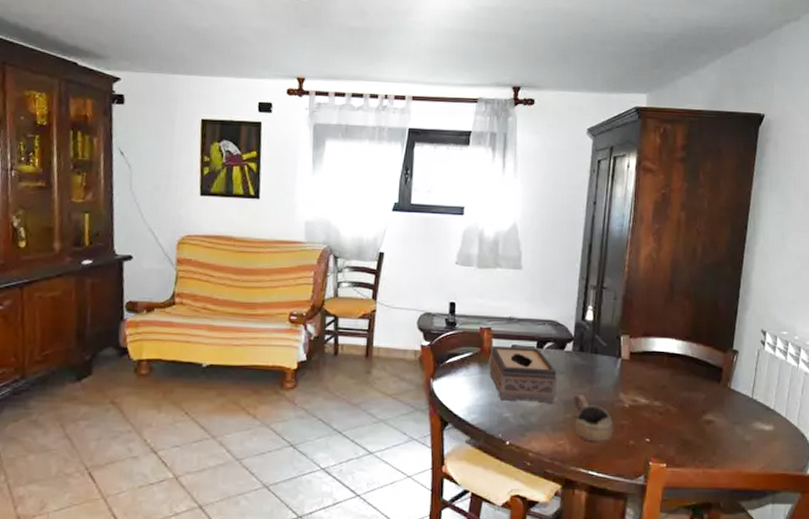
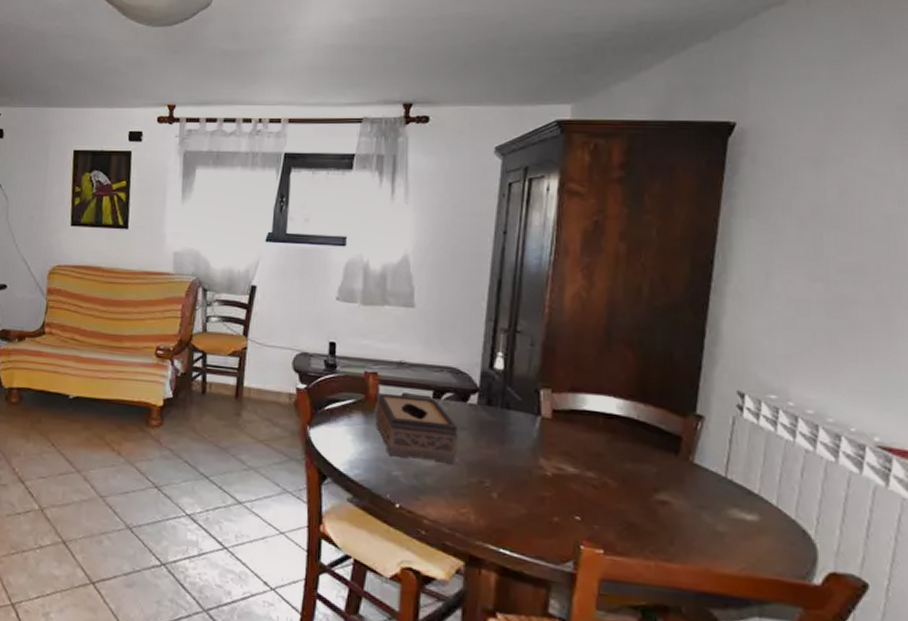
cup: present [573,394,614,442] -> none [479,455,532,515]

